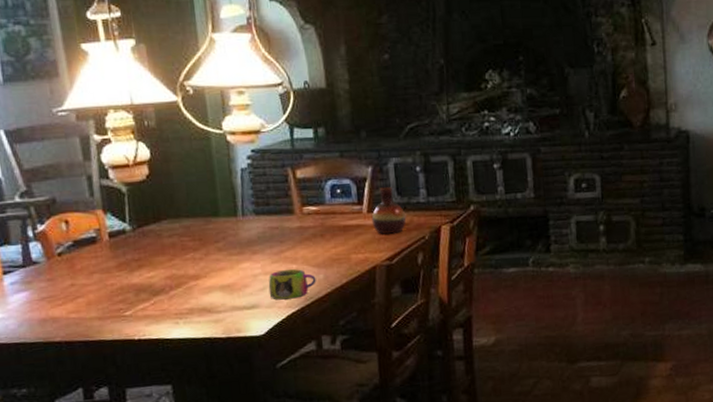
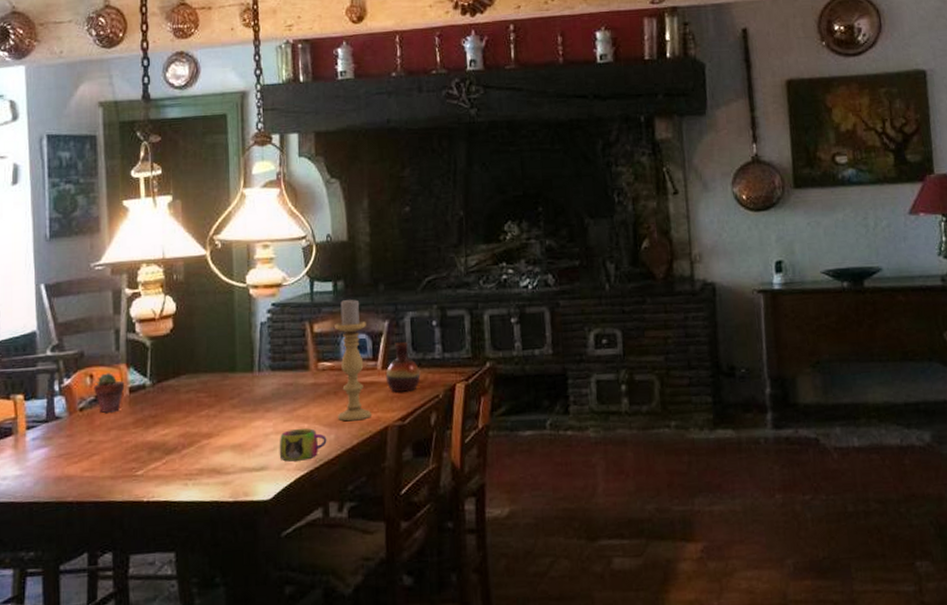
potted succulent: none [70,218,104,257] -> present [94,373,125,413]
candle holder: none [317,144,359,262] -> present [335,297,371,422]

